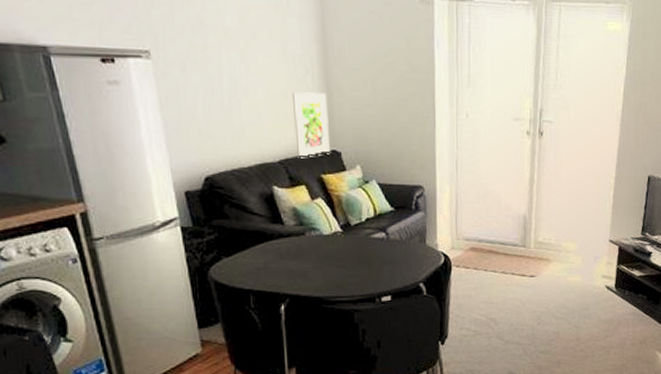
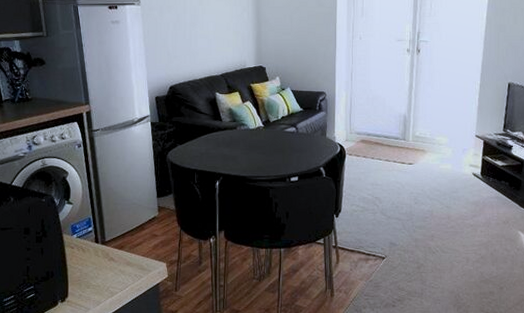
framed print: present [291,92,331,158] -> none [233,25,258,72]

